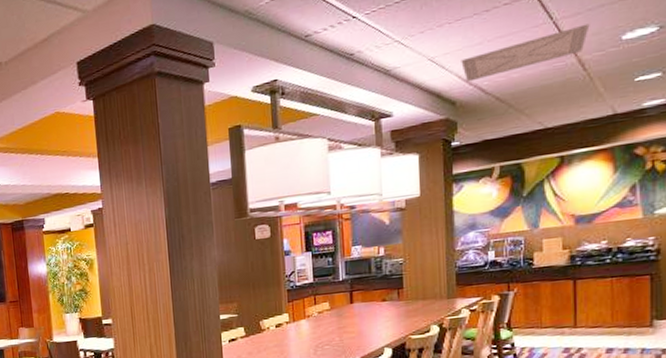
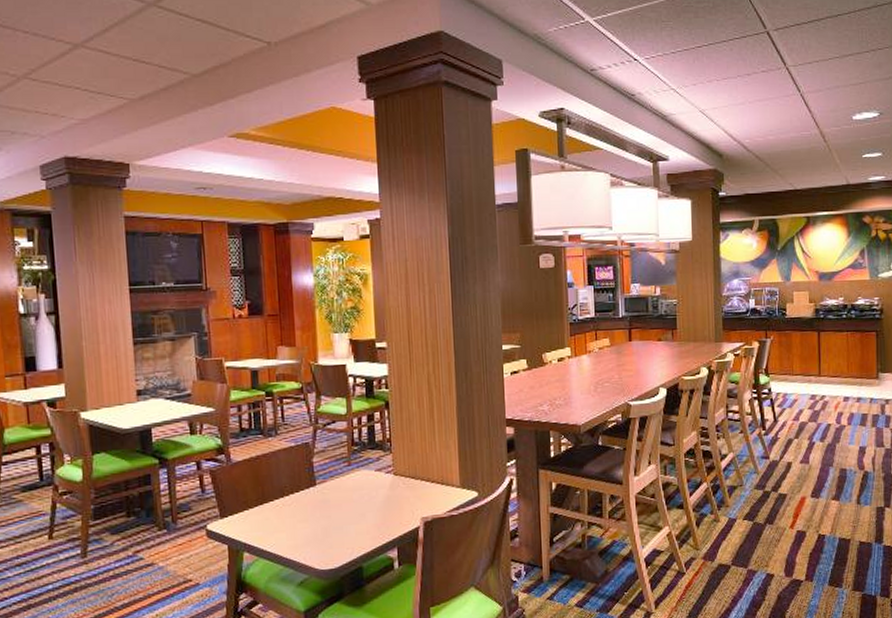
ceiling vent: present [461,23,590,82] -> none [727,101,829,138]

